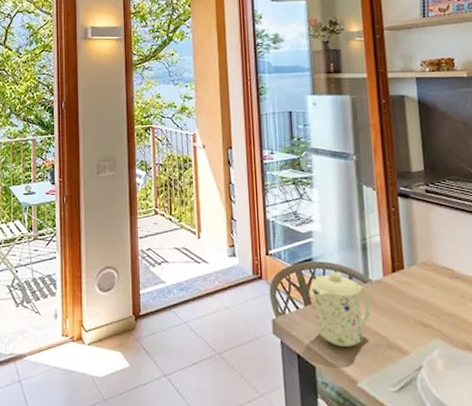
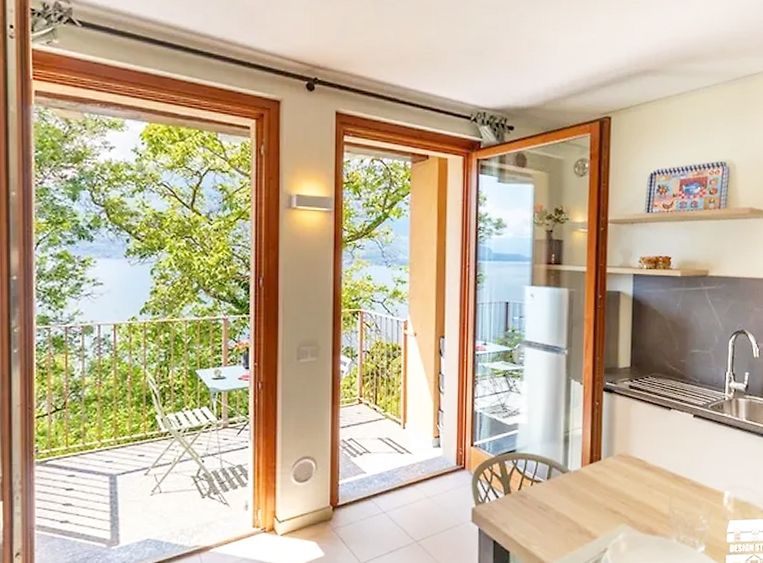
mug: present [309,271,371,347] -> none [510,462,567,533]

